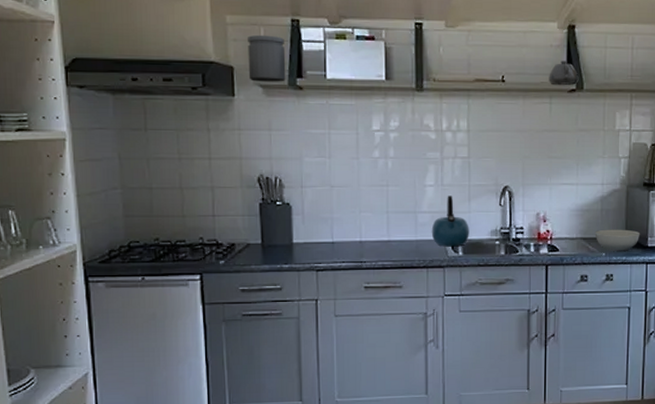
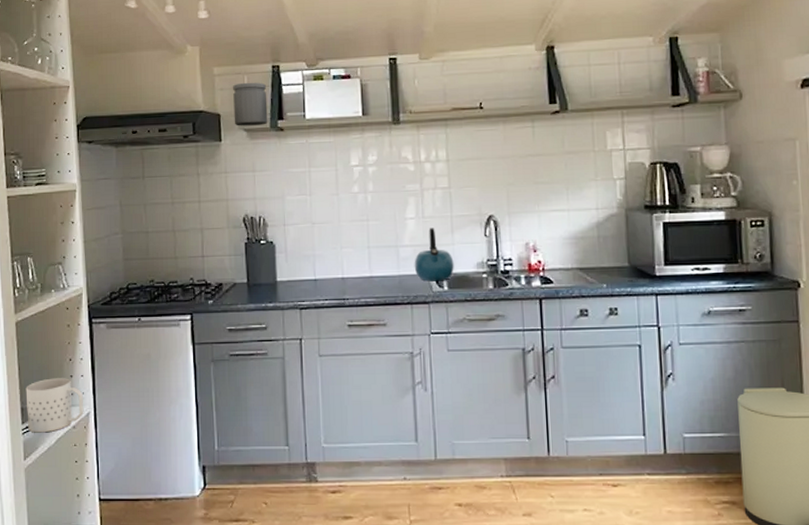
mug: none [12,338,82,395] -> present [26,378,84,433]
teapot: present [549,60,579,86] -> none [529,82,562,109]
bowl: present [595,229,641,251] -> none [592,257,646,282]

